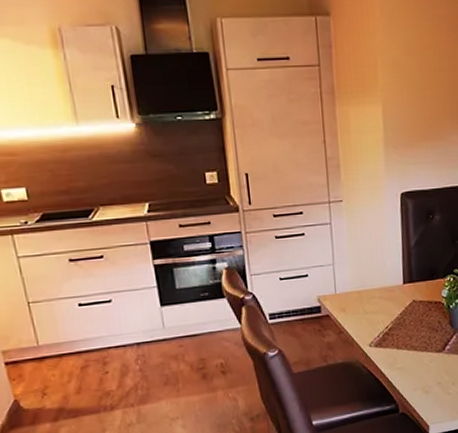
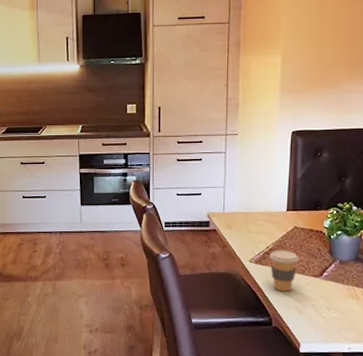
coffee cup: none [389,327,421,374] -> present [269,250,299,292]

